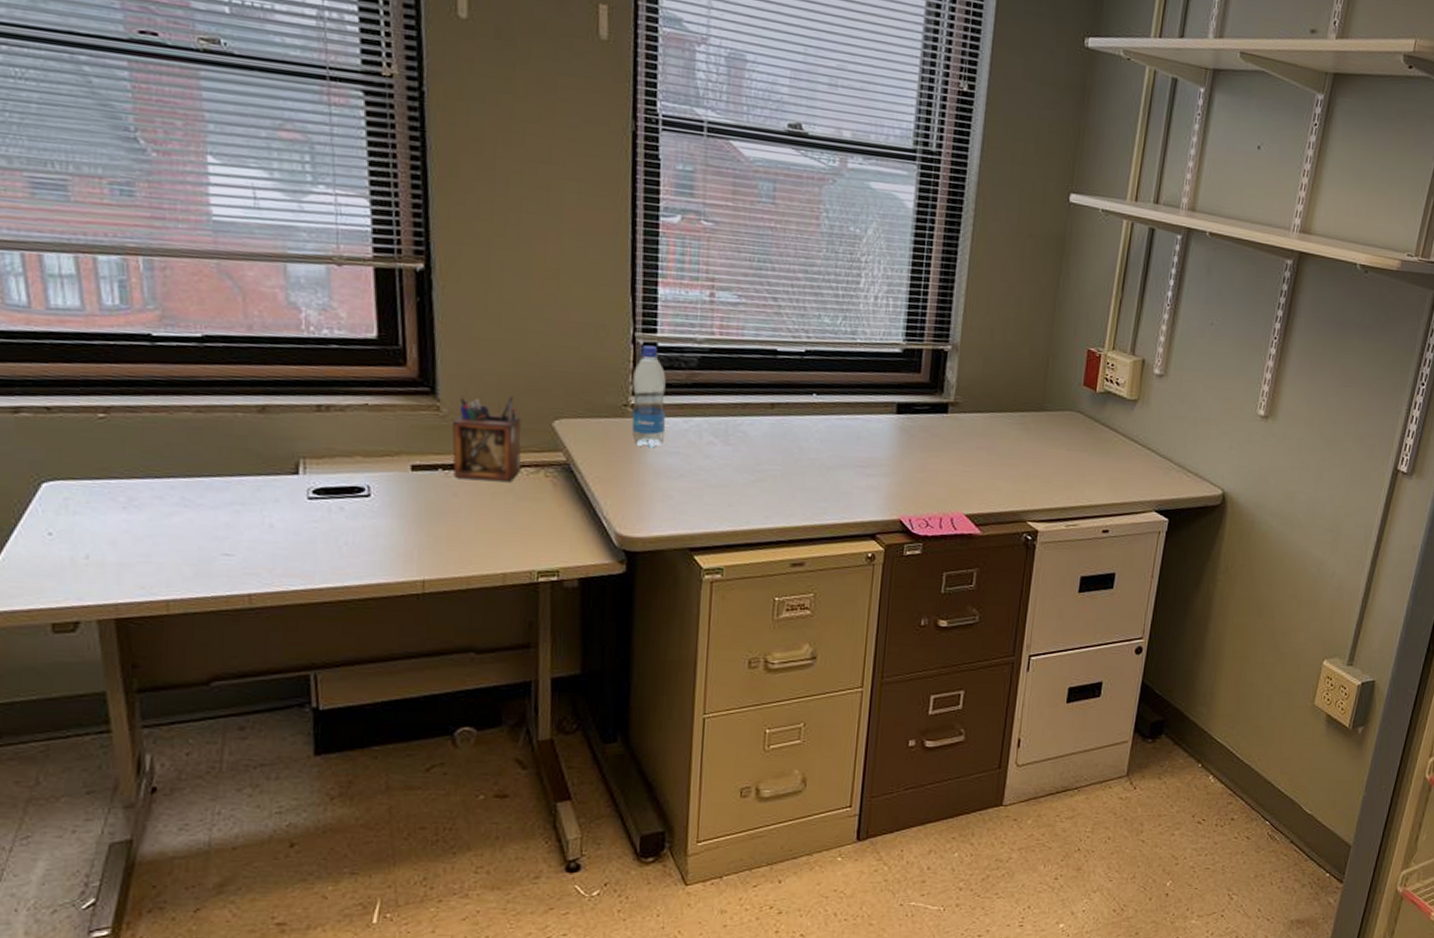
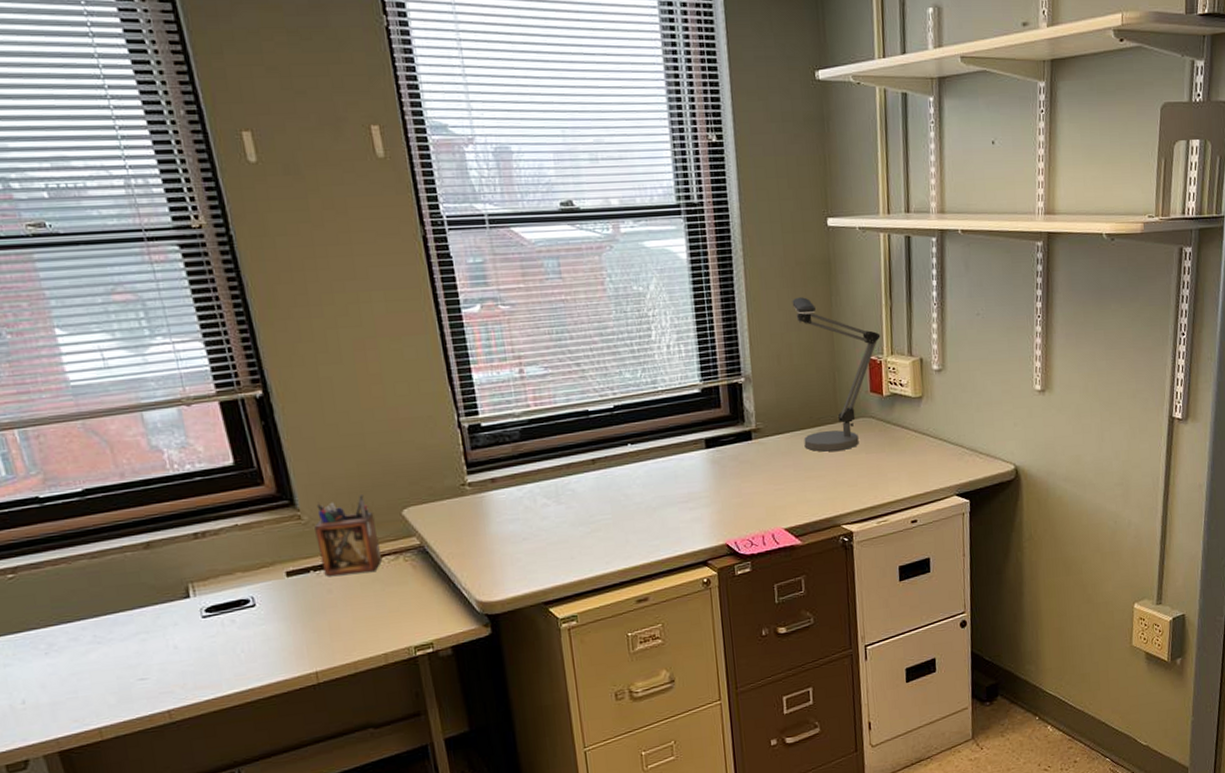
bottle: present [631,345,666,448] -> none [464,427,504,519]
desk lamp: none [1003,271,1105,442] -> present [792,297,881,452]

